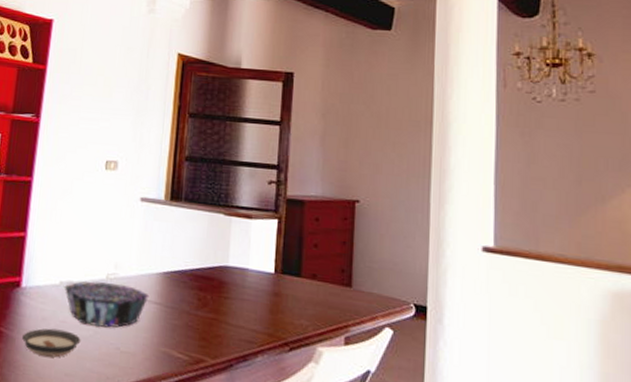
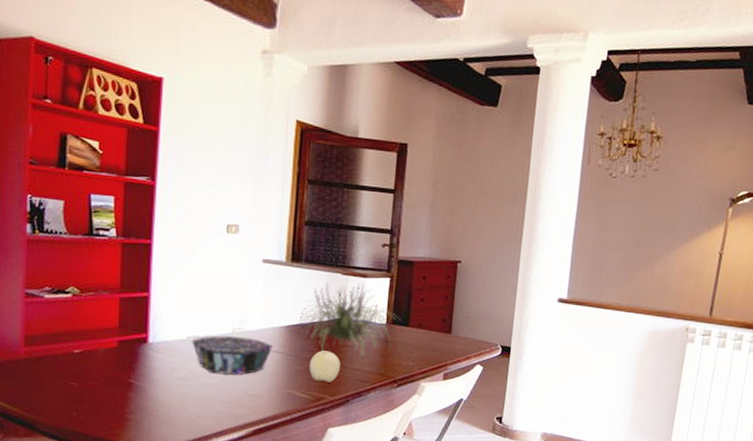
saucer: present [22,328,81,358] -> none [153,378,210,403]
plant: none [176,223,291,313] -> present [297,281,400,358]
fruit: none [187,302,223,342] -> present [308,350,340,383]

